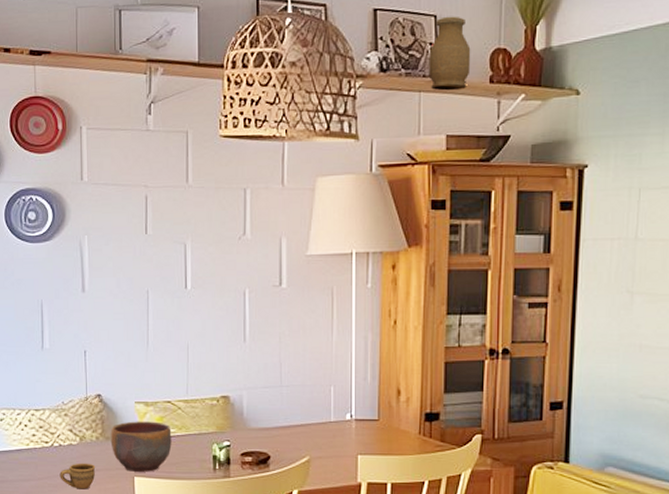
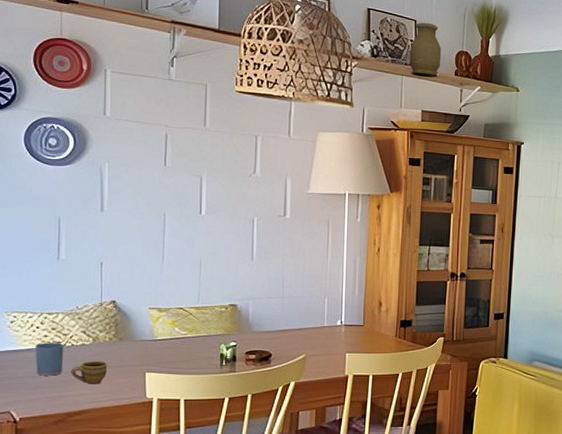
mug: none [24,442,52,479] -> present [35,343,64,376]
bowl: present [110,421,172,472] -> none [123,324,183,368]

